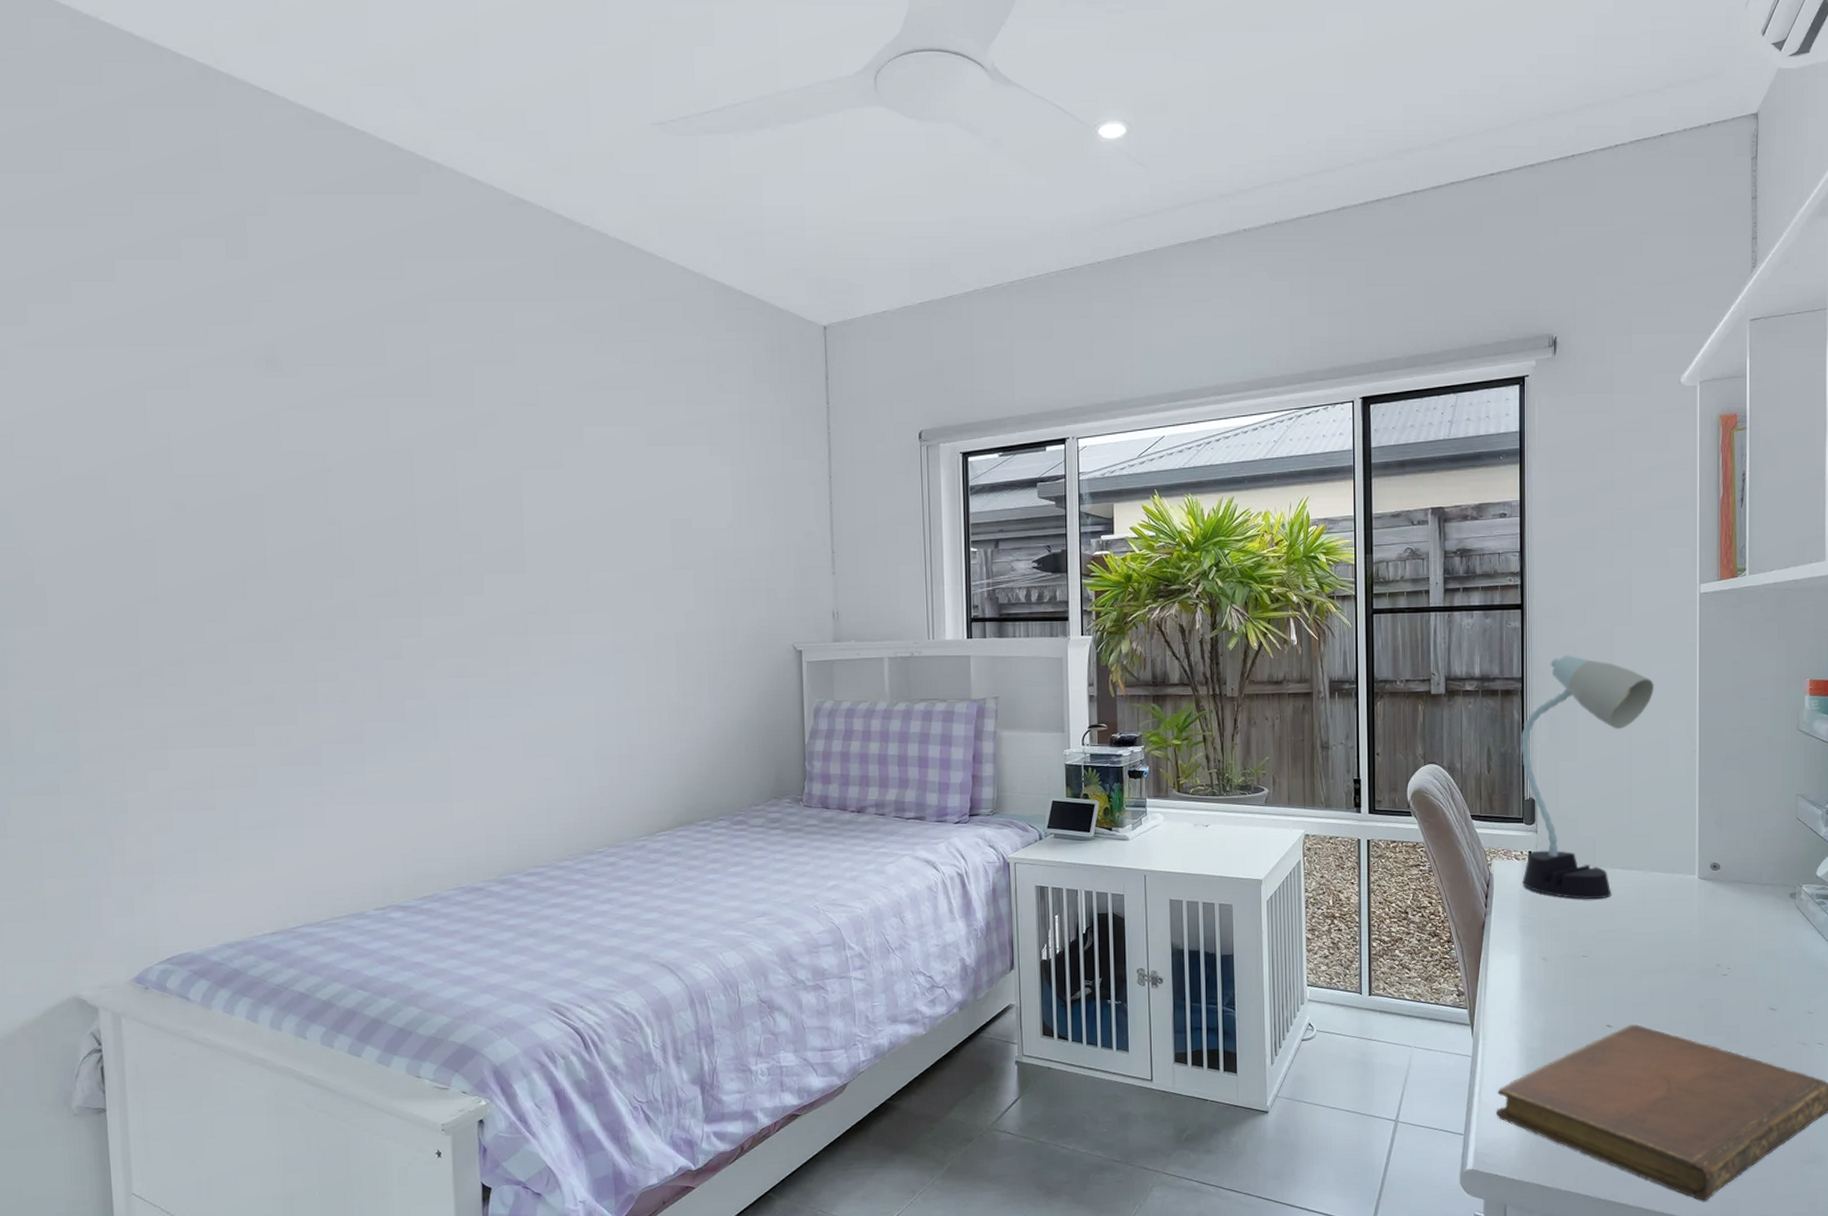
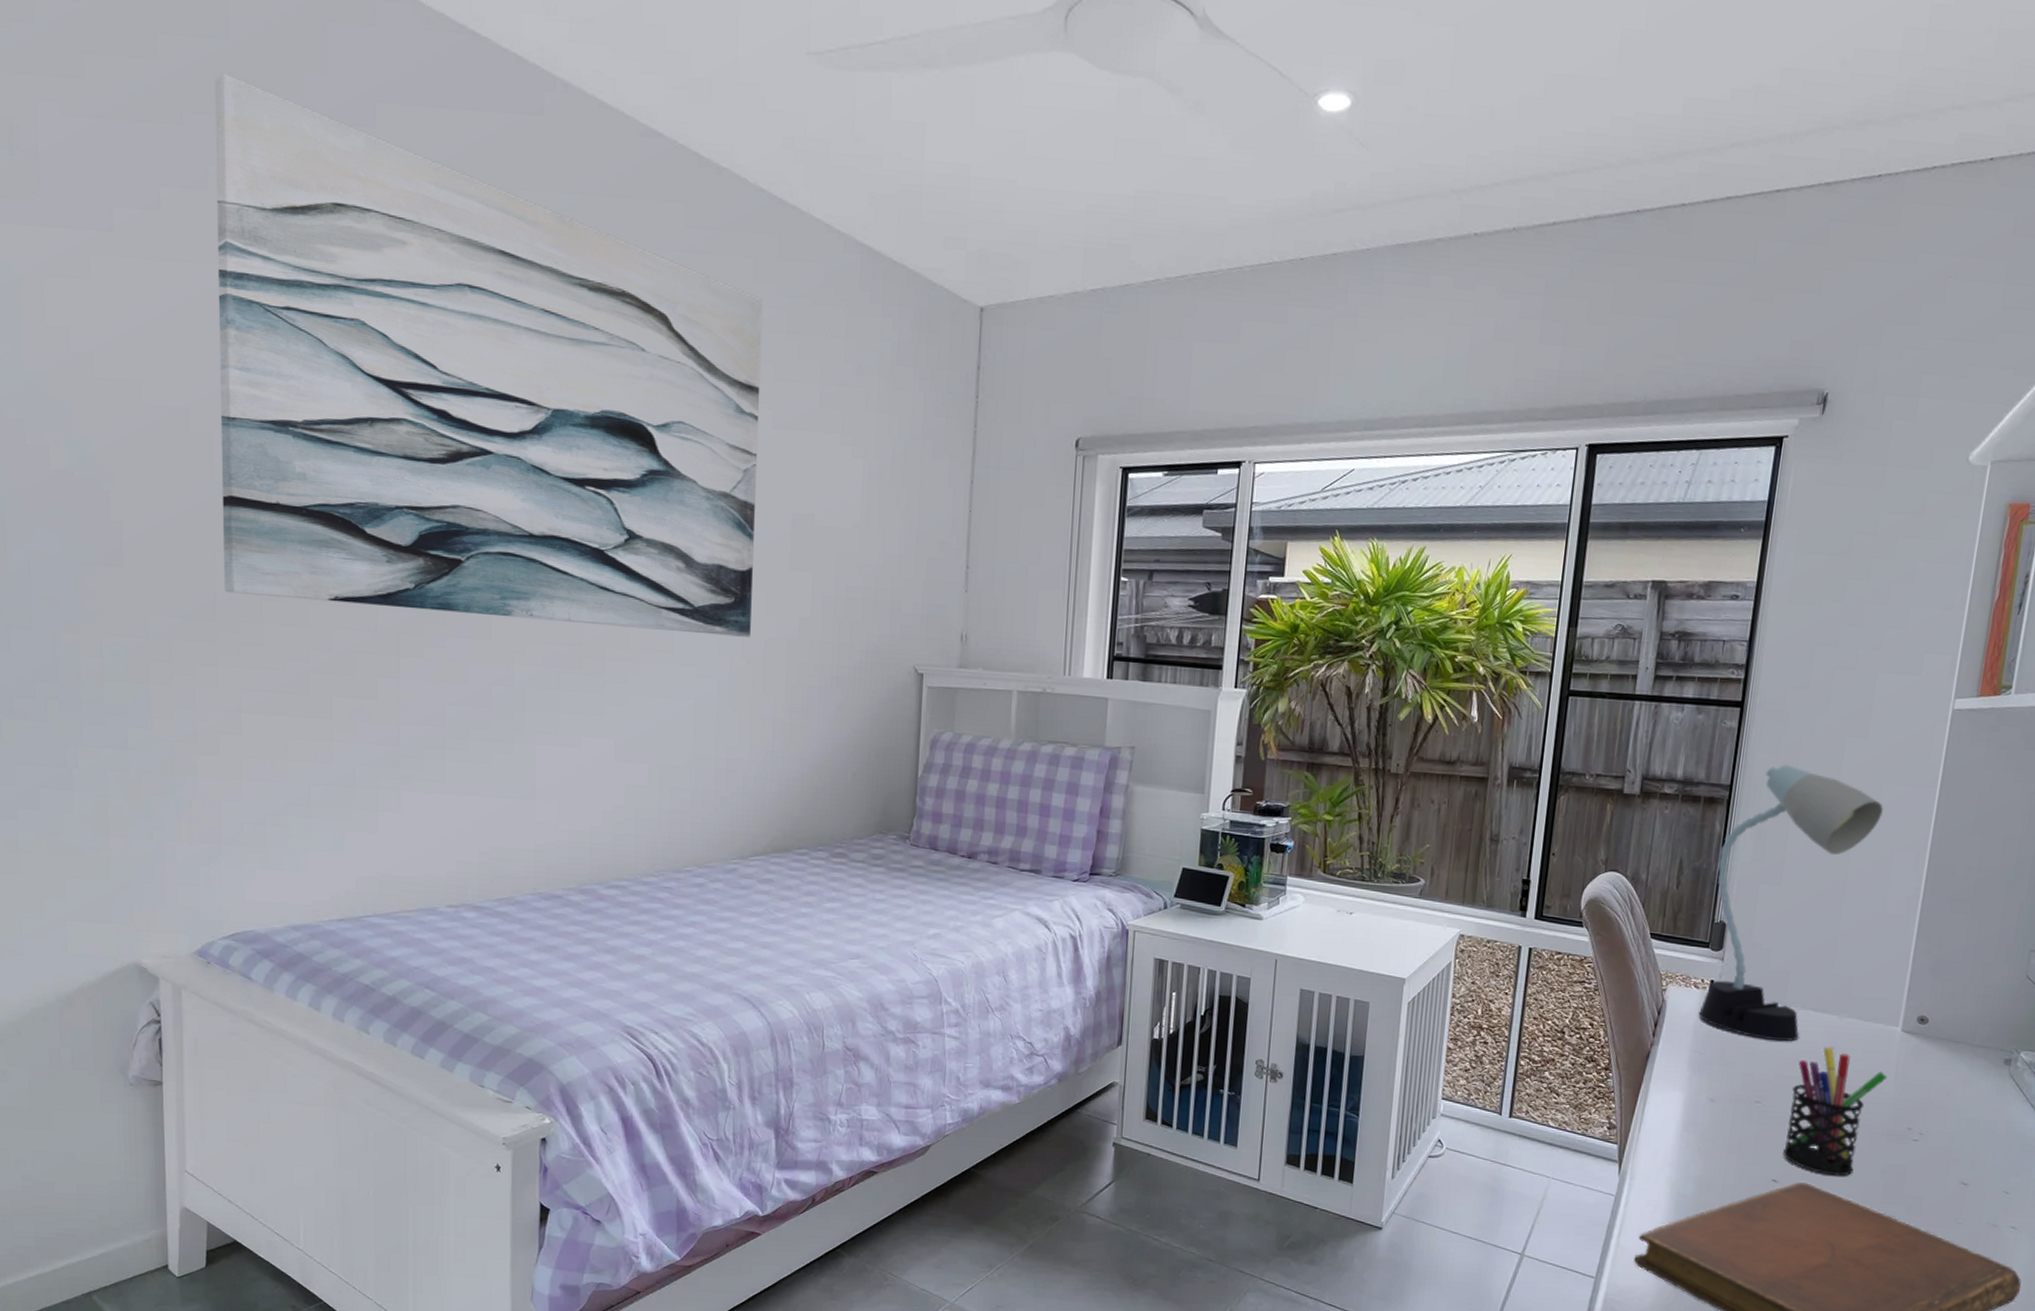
wall art: none [117,179,641,640] -> present [214,73,763,638]
pen holder: none [1613,900,1693,1016] -> present [1783,1047,1888,1176]

